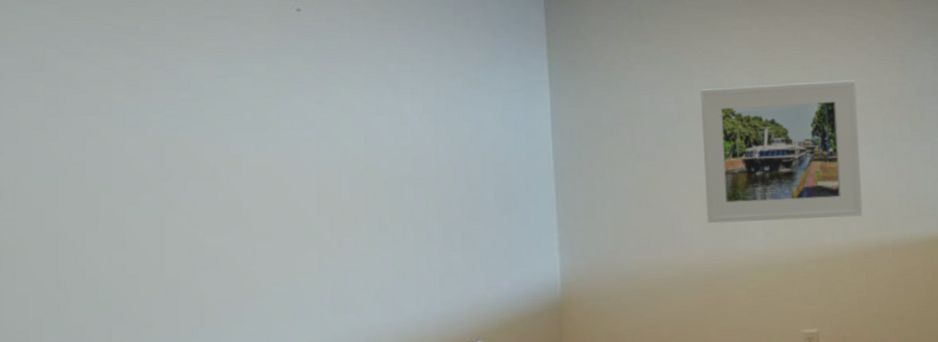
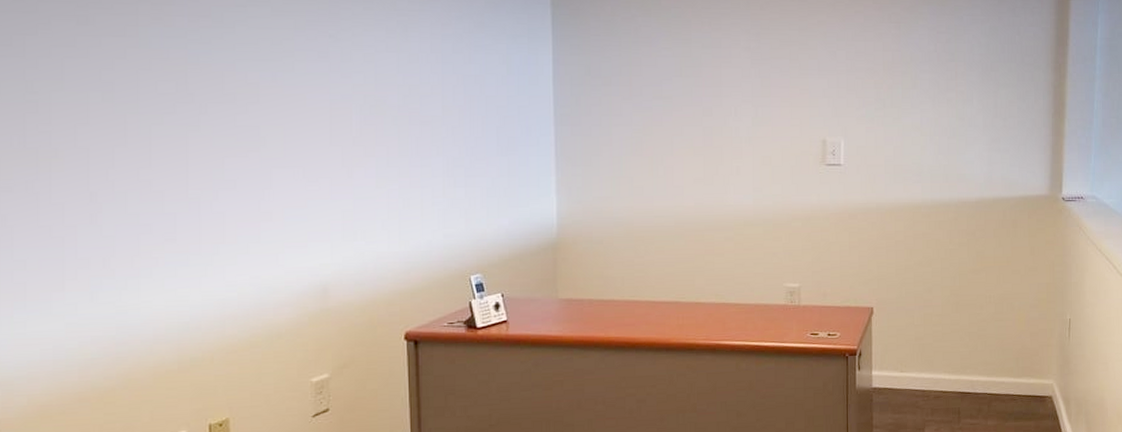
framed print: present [700,80,863,224] -> none [698,43,851,178]

